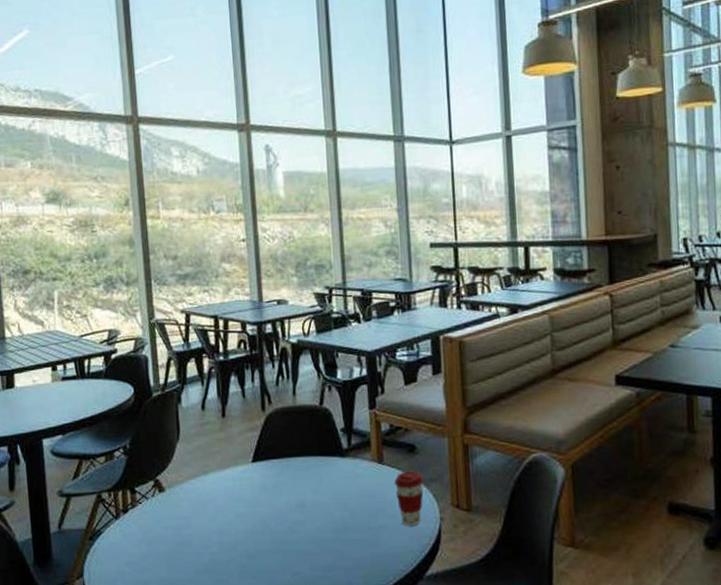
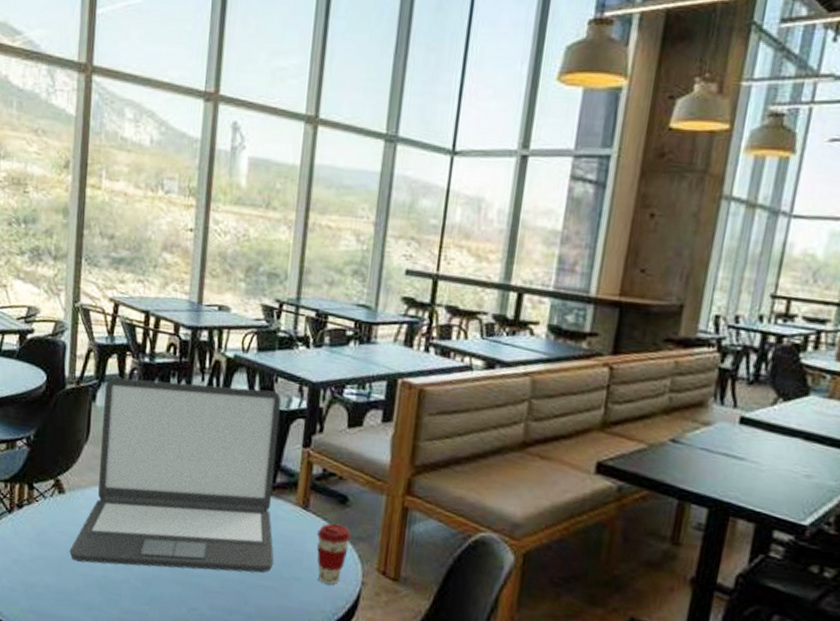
laptop: none [176,365,362,551] -> present [69,377,282,573]

